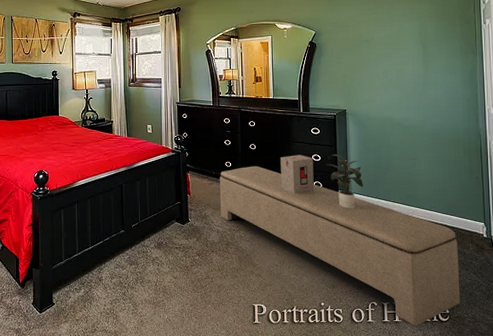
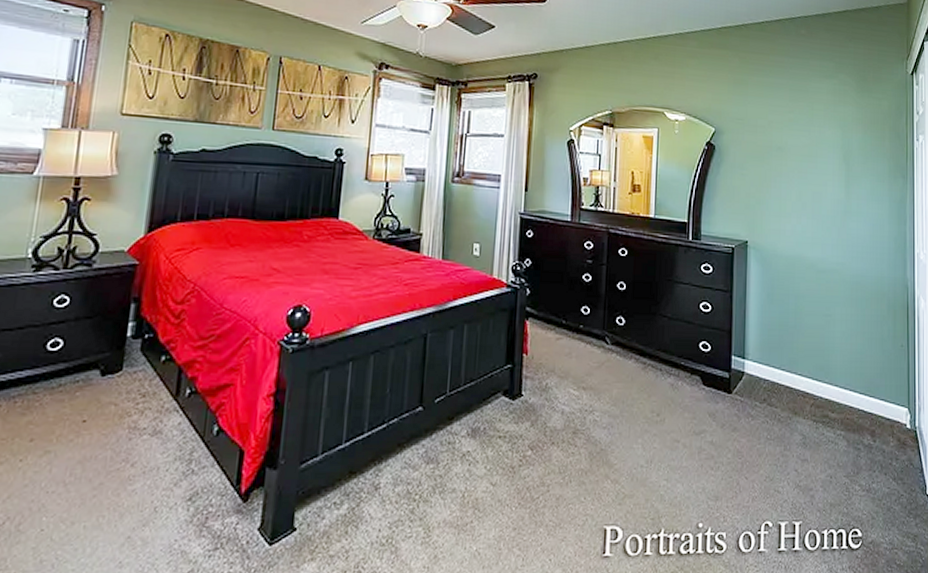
bench: present [219,166,461,326] -> none [569,314,876,557]
decorative box: present [280,154,314,194] -> none [656,301,701,359]
potted plant: present [326,154,363,209] -> none [717,303,764,384]

